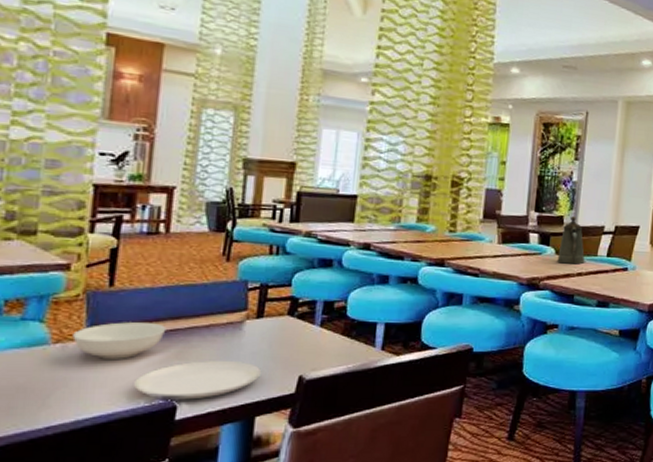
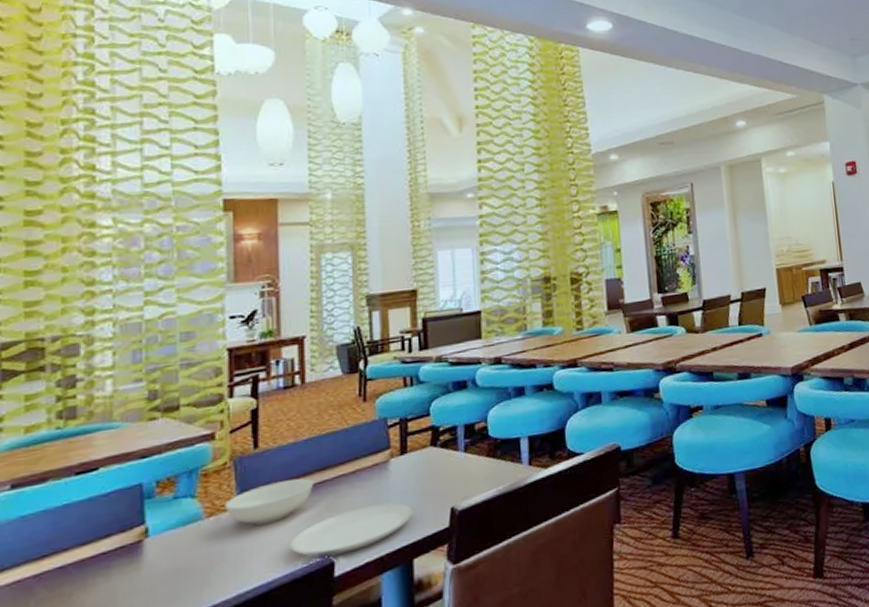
coffee pot: present [557,216,585,265] -> none [688,291,718,342]

